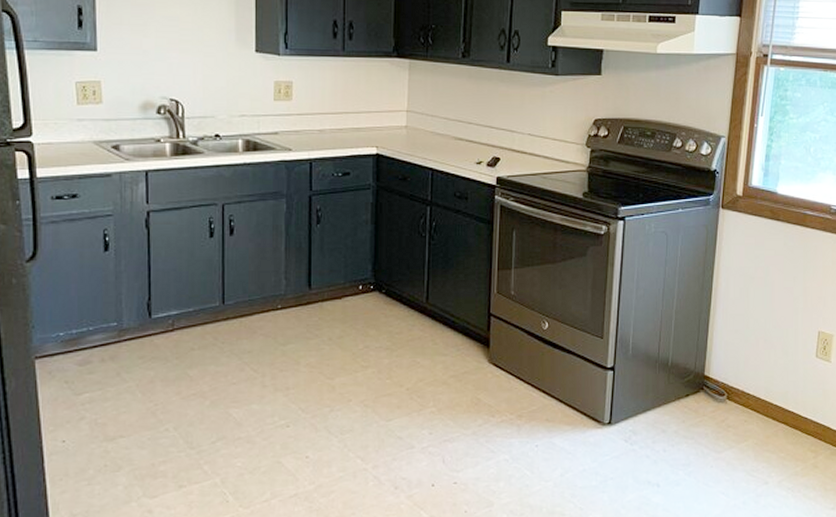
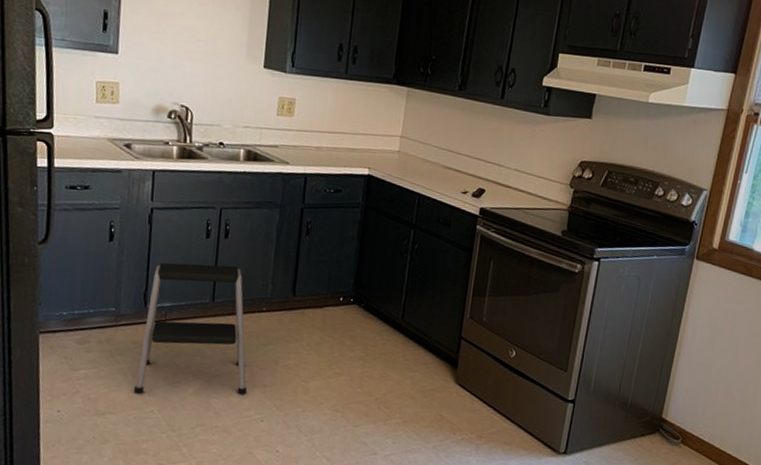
step stool: none [145,263,268,412] -> present [133,262,247,394]

